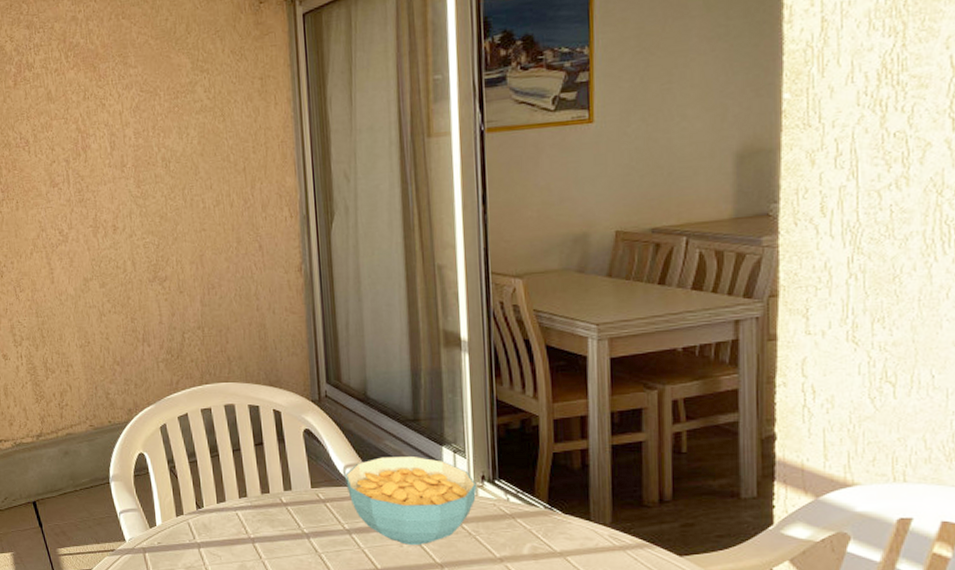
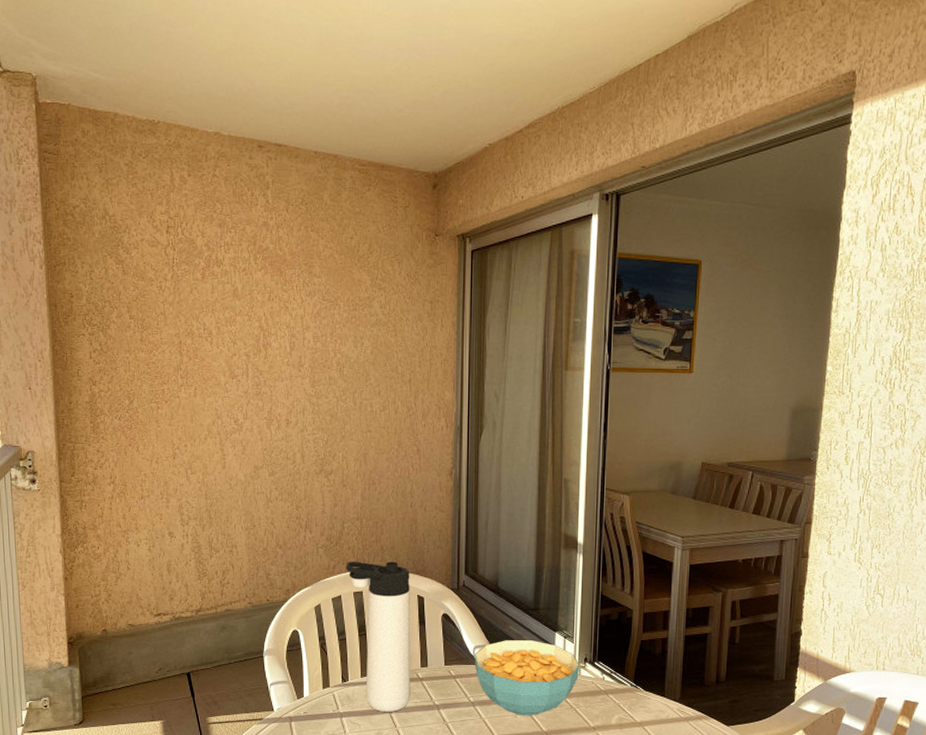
thermos bottle: none [190,373,275,541] -> present [346,561,411,712]

